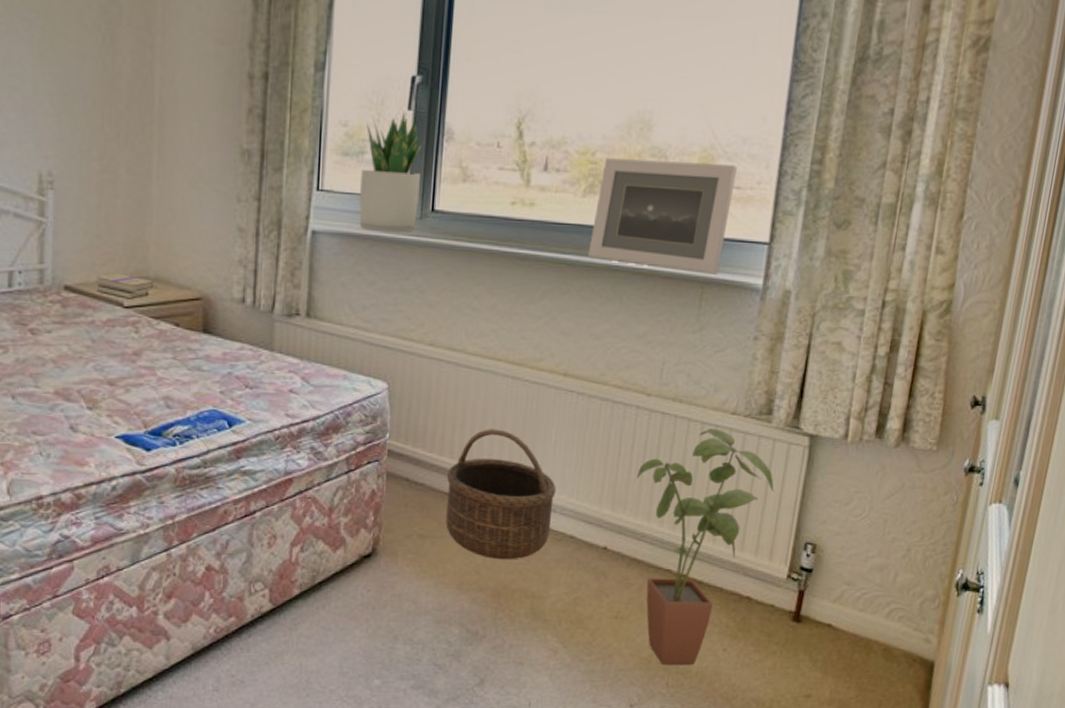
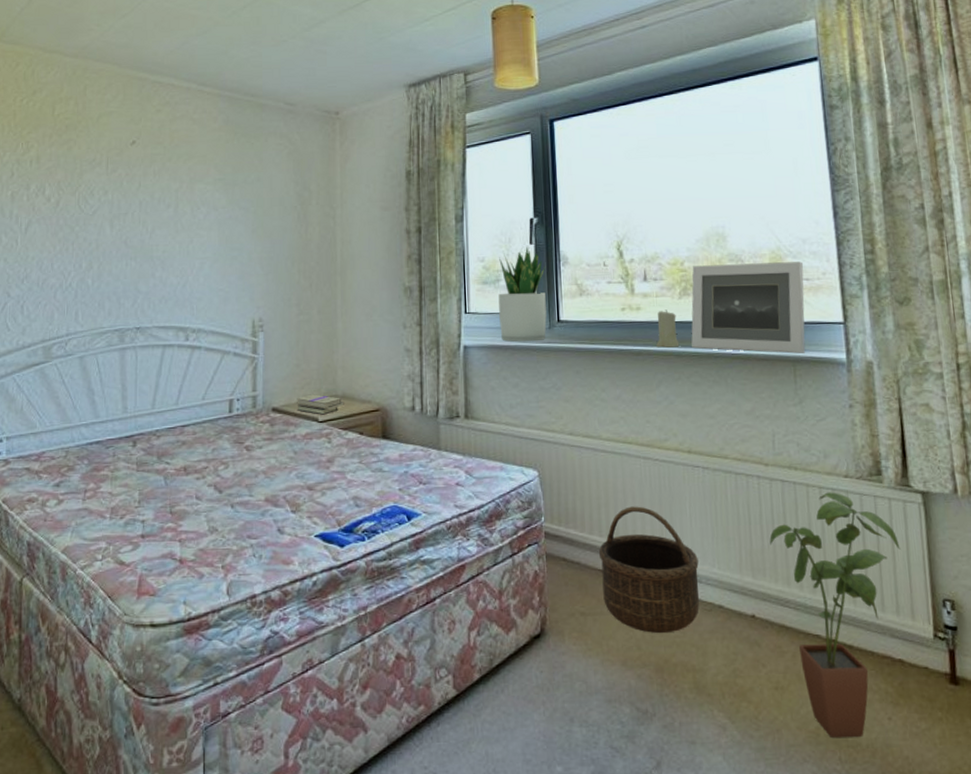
candle: none [547,208,576,255] -> present [656,309,680,348]

